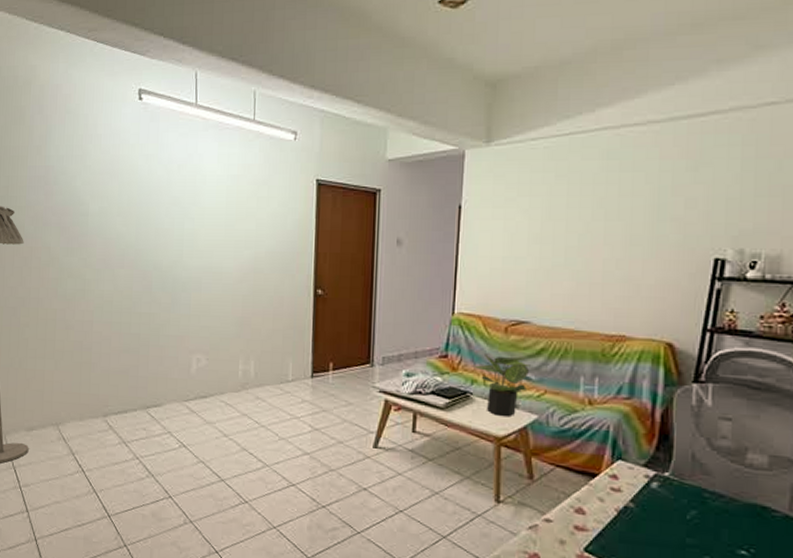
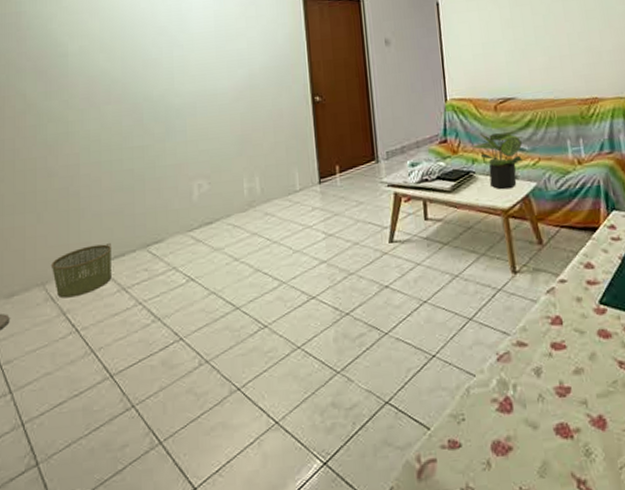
basket: none [64,398,117,441] -> present [50,242,112,298]

